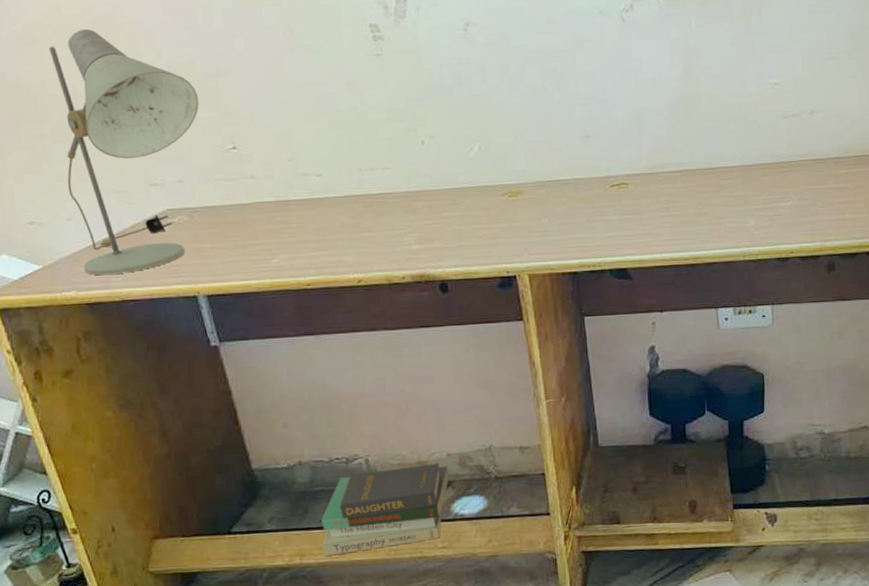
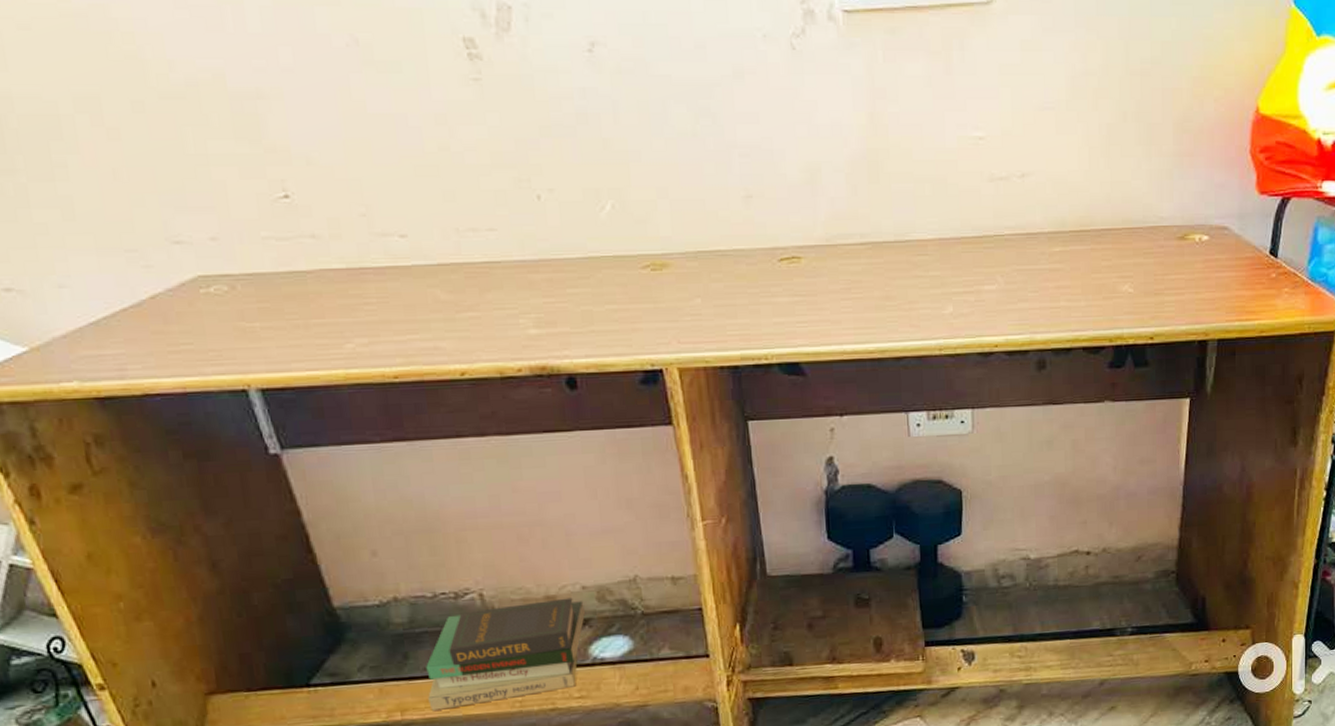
desk lamp: present [49,29,199,276] -> none [12,26,234,362]

